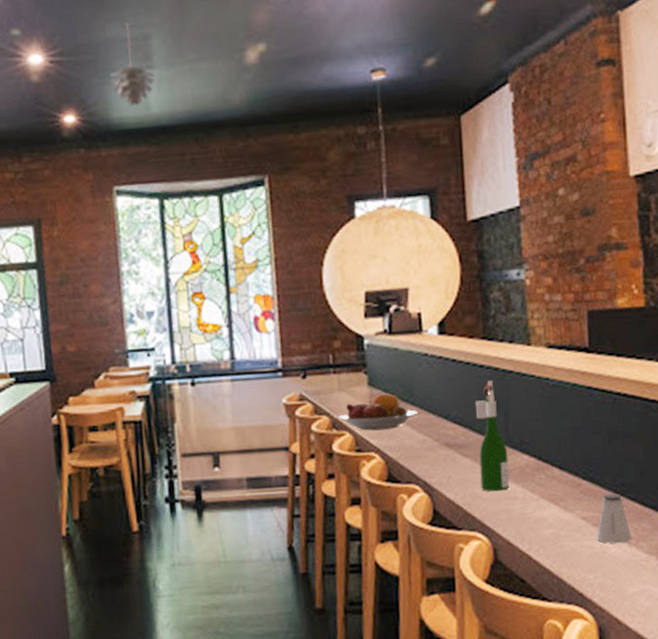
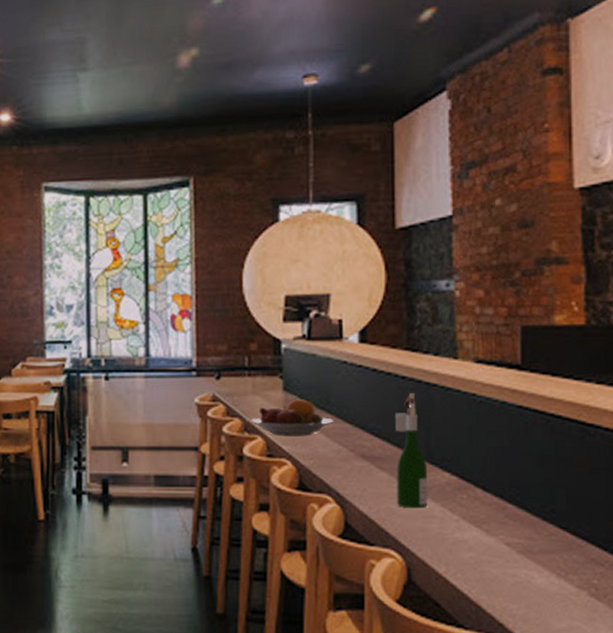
pendant light: present [109,22,155,107] -> none [45,26,89,107]
saltshaker: present [597,494,632,544] -> none [522,520,561,575]

